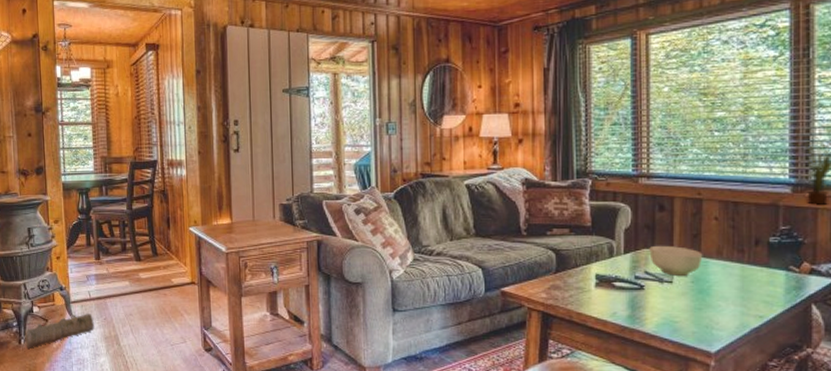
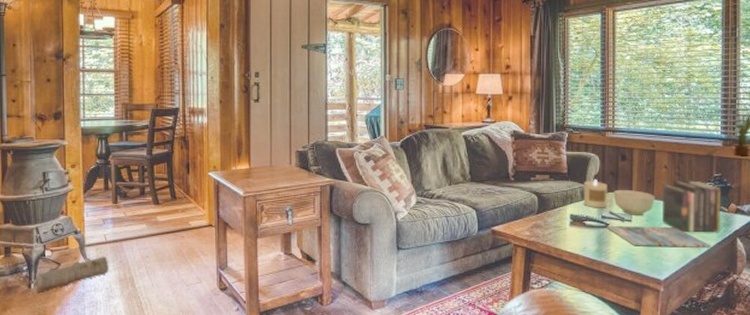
candle: none [611,234,642,267] -> present [583,180,607,208]
magazine: none [642,287,778,315] -> present [607,225,712,248]
books: none [711,235,790,298] -> present [661,180,721,233]

